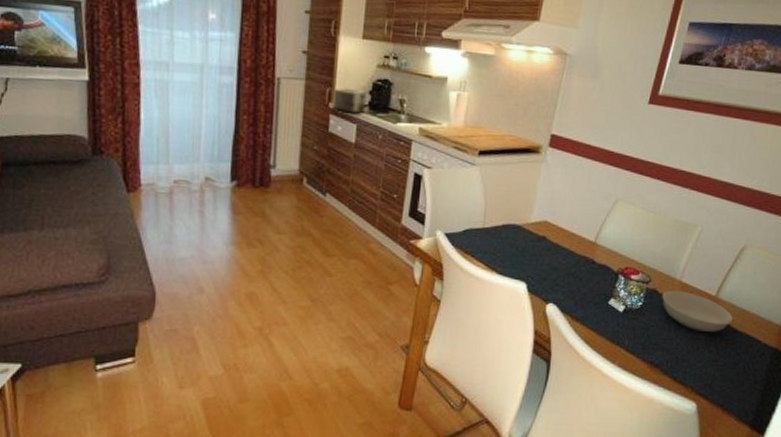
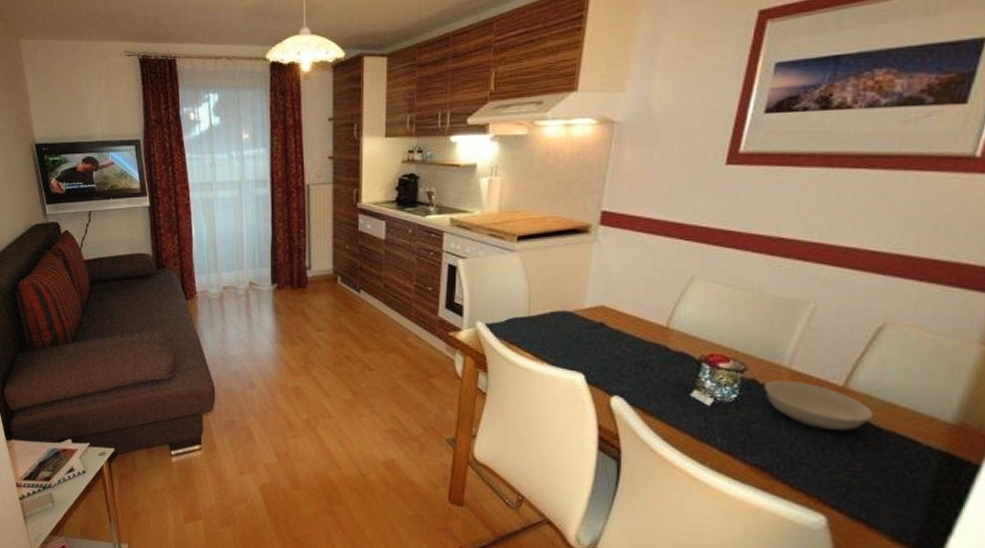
toaster: present [332,87,366,114] -> none [360,186,393,211]

